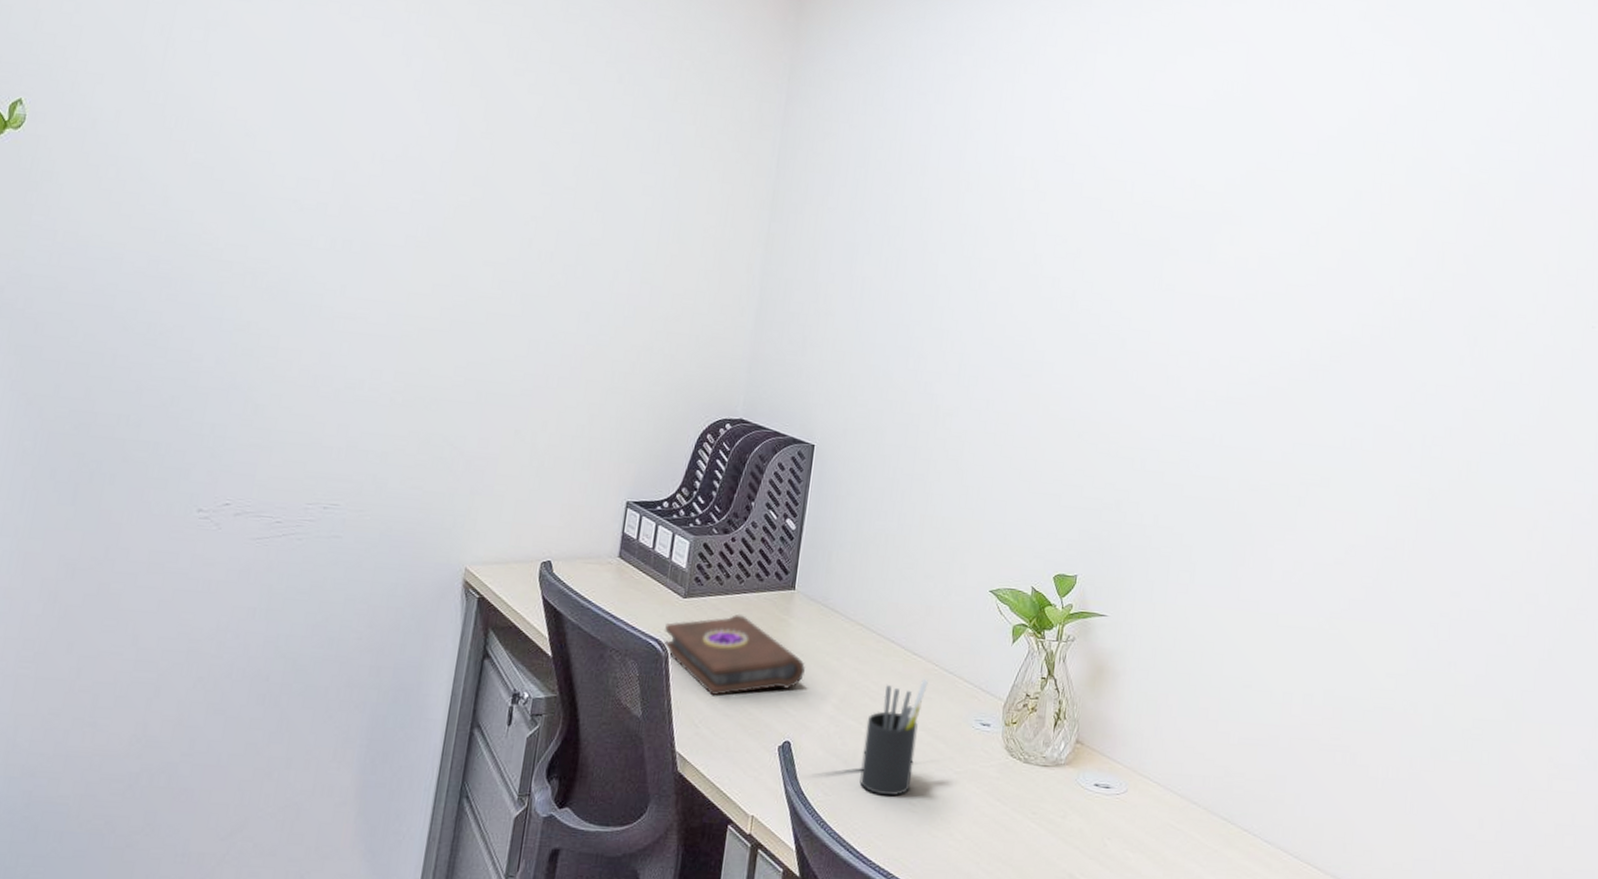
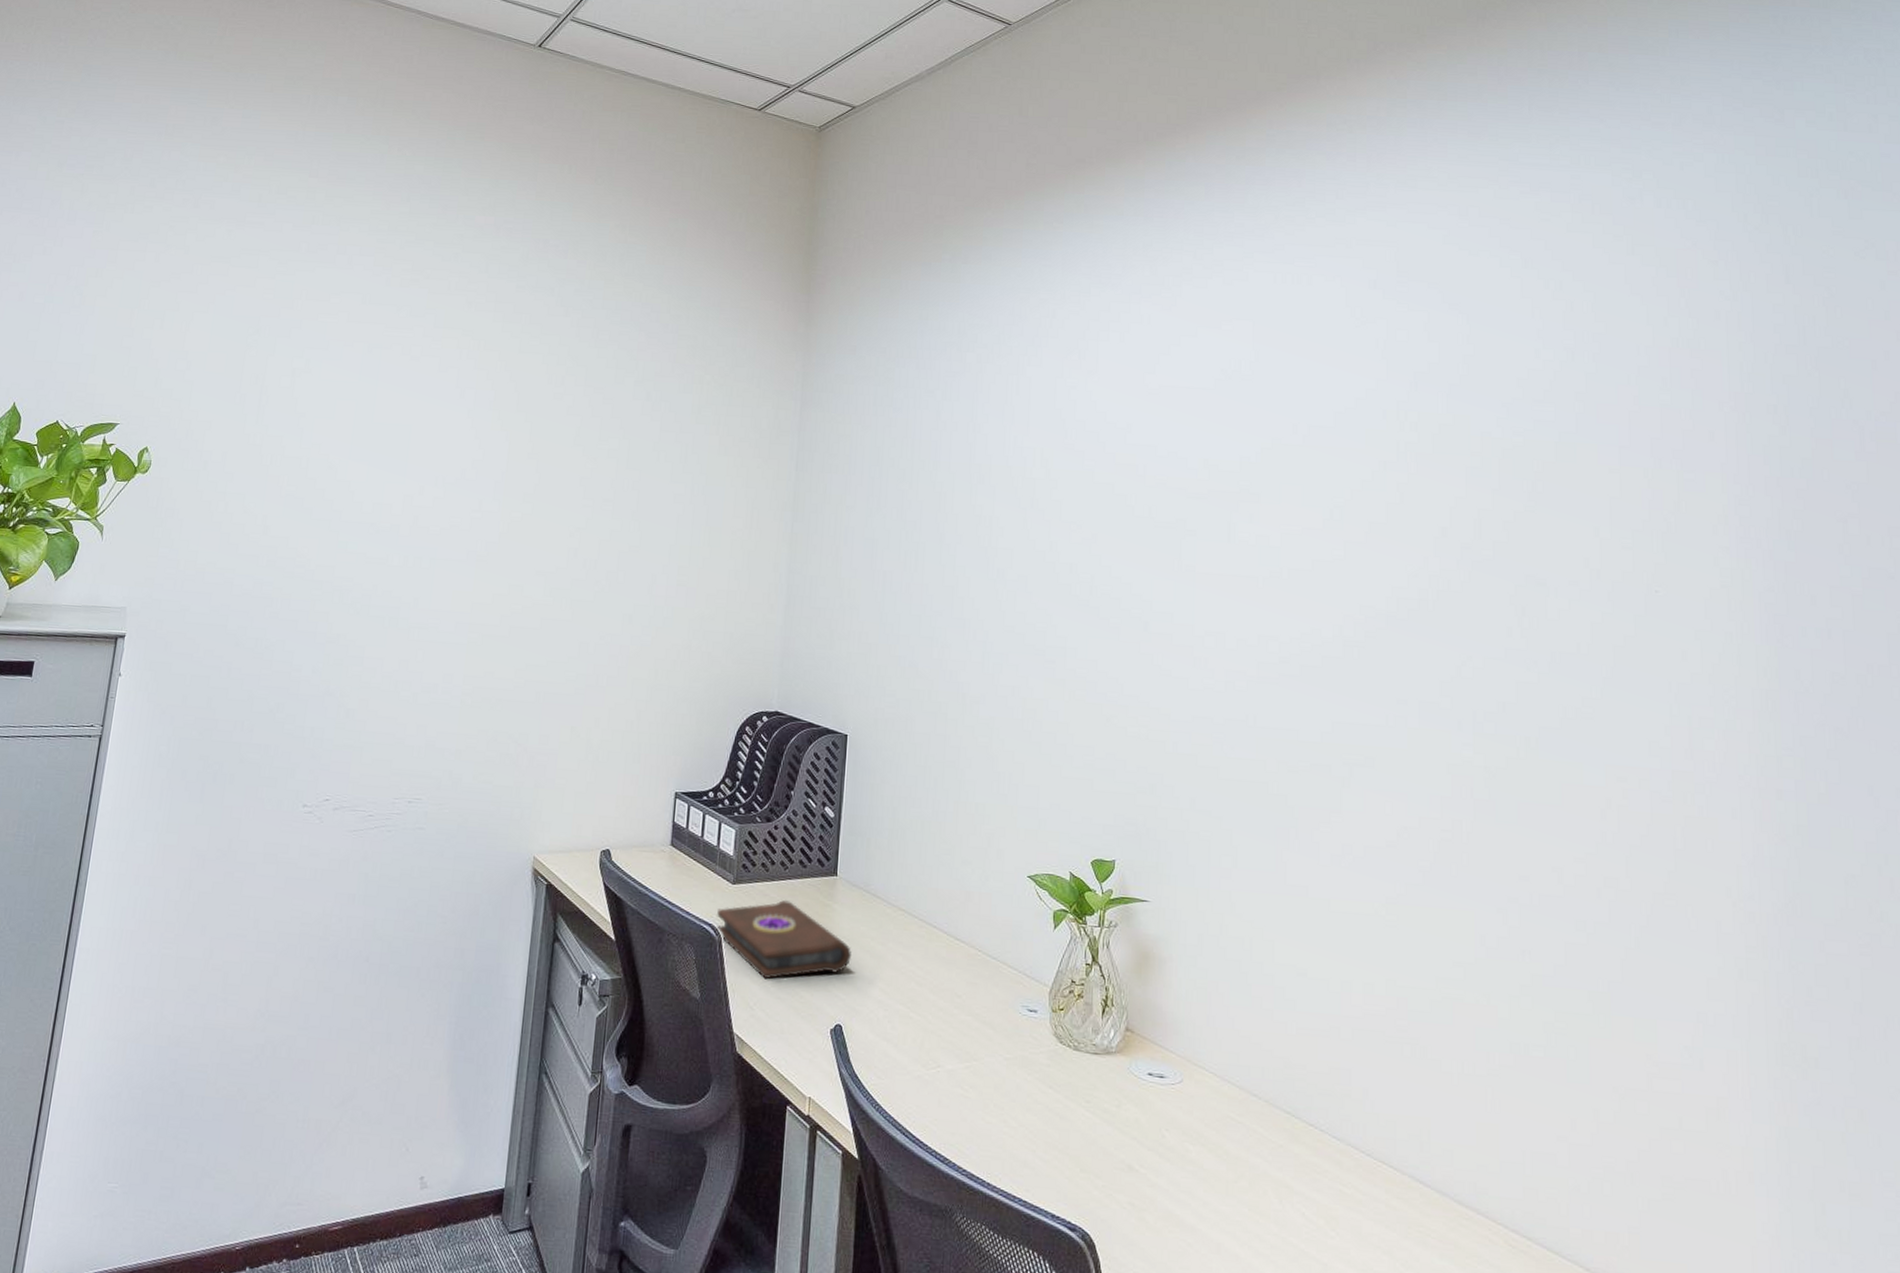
pen holder: present [859,678,928,796] -> none [911,963,972,1081]

